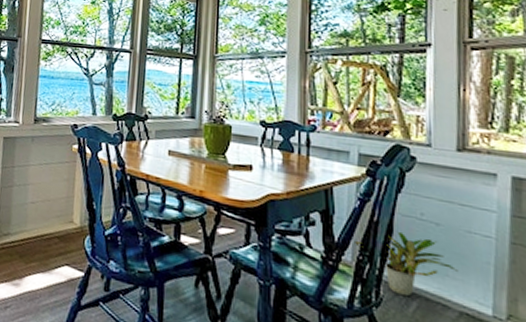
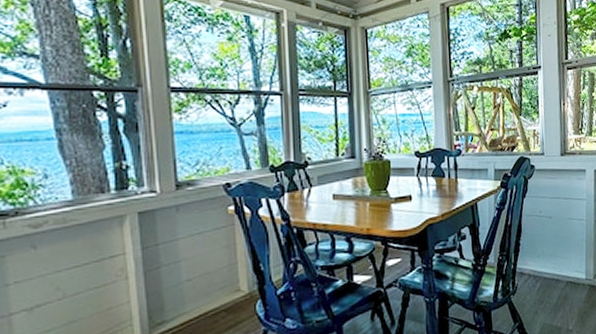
potted plant: present [355,233,458,297] -> none [496,230,564,281]

